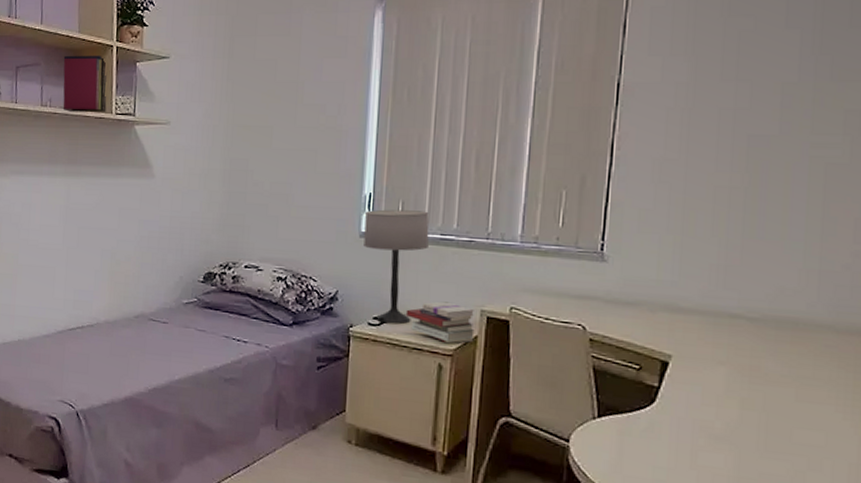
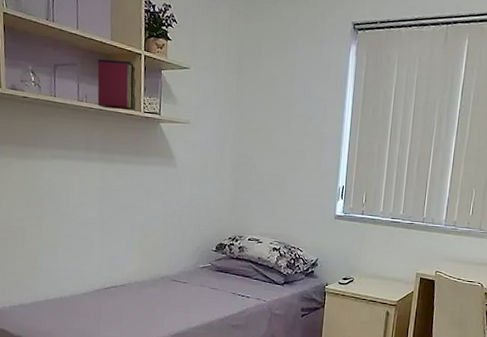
table lamp: present [363,209,429,325] -> none [337,198,384,284]
books: present [405,301,475,344] -> none [365,267,412,297]

